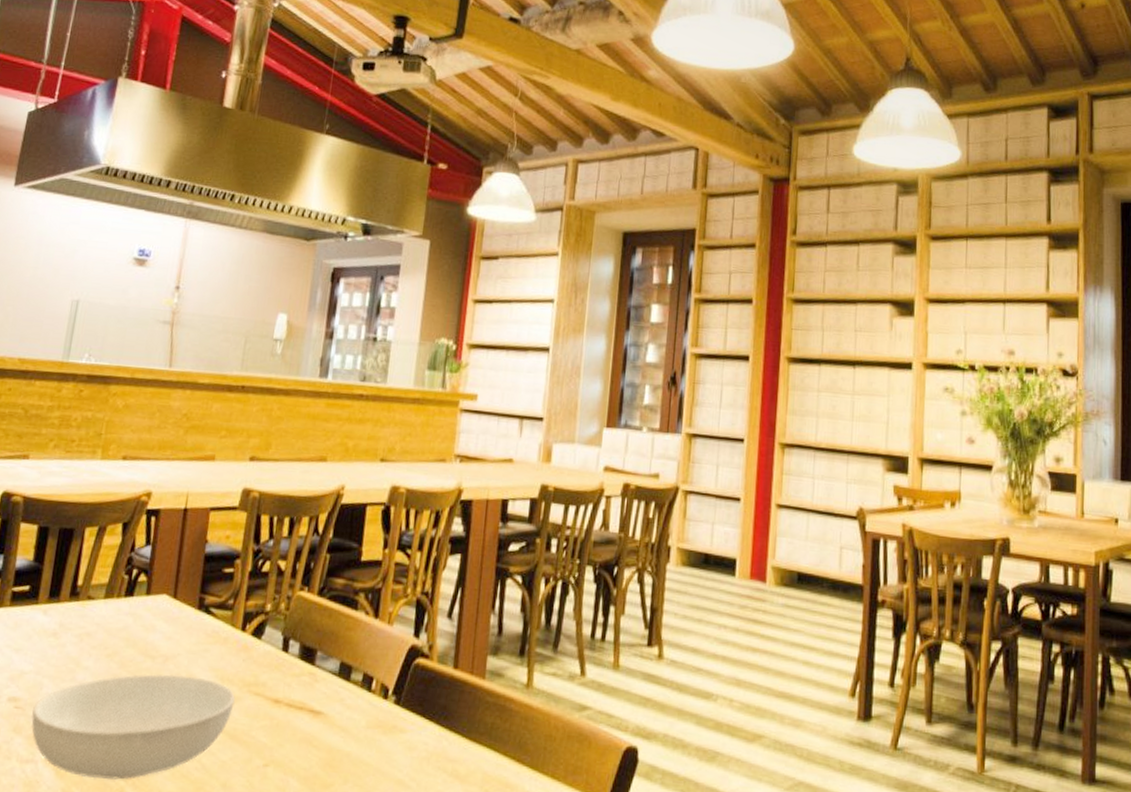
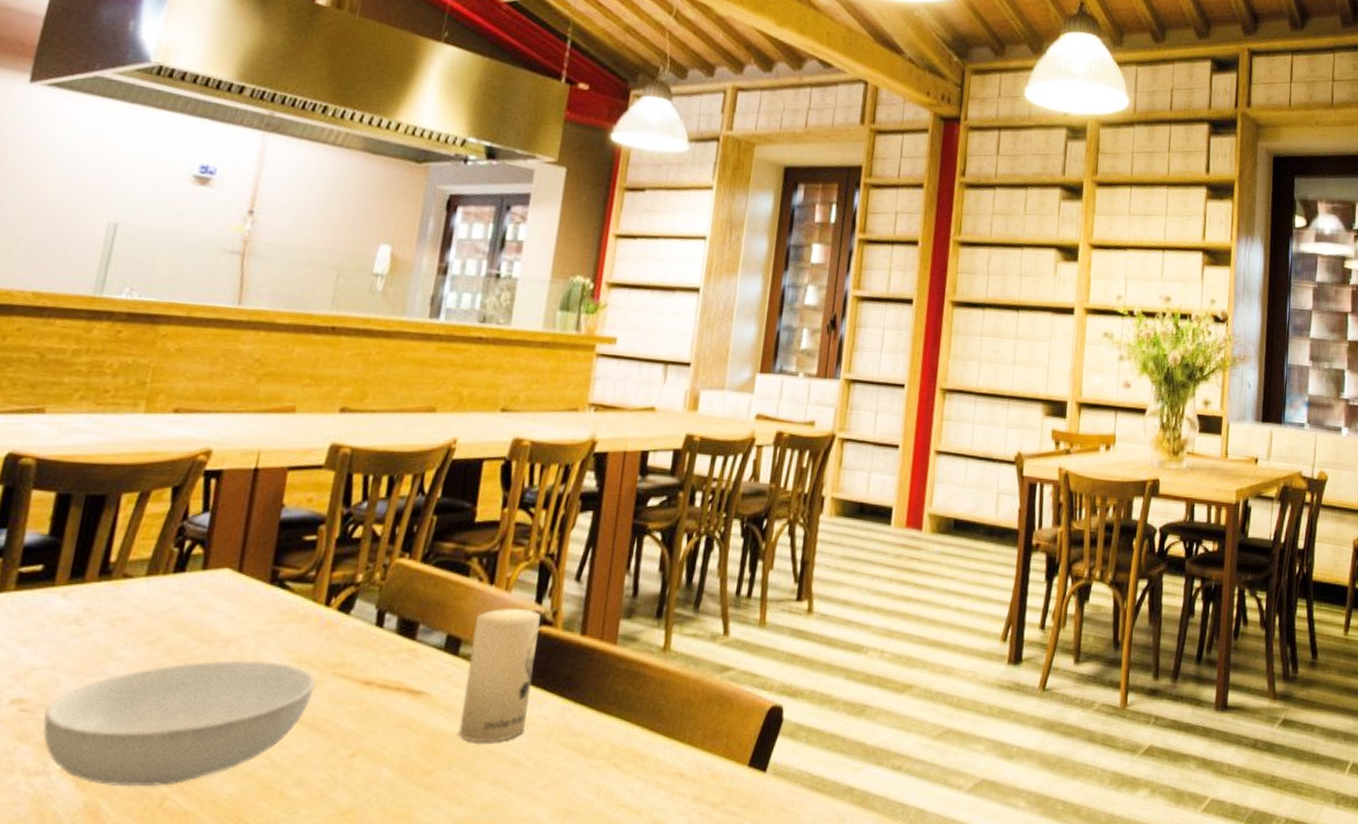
candle: none [352,640,418,763] -> present [458,609,540,742]

